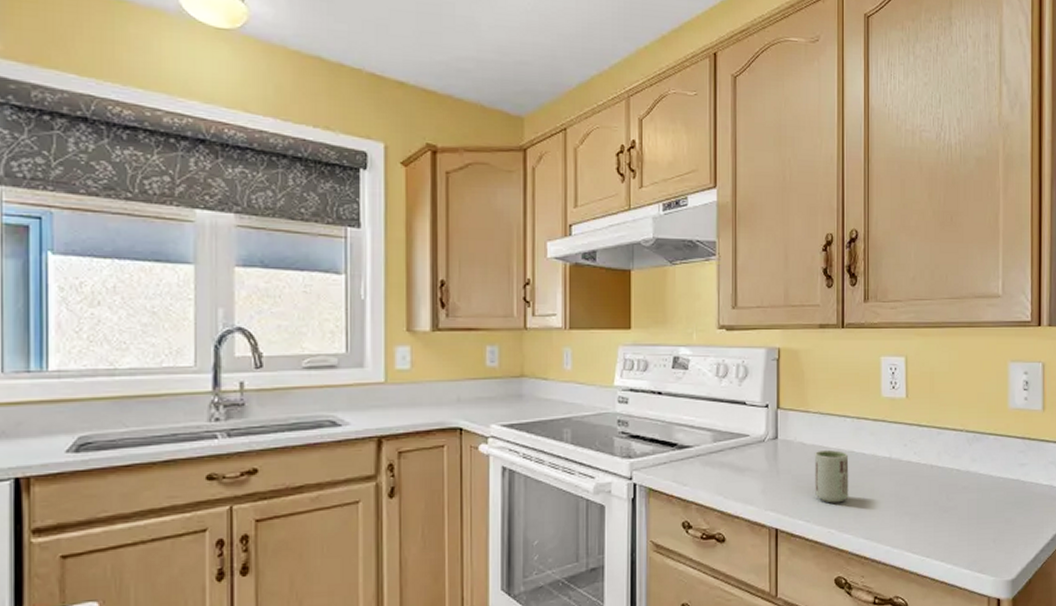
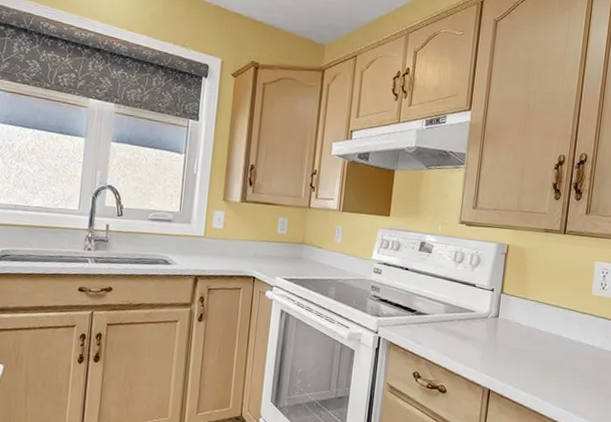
cup: present [815,449,849,503] -> none [525,331,558,377]

